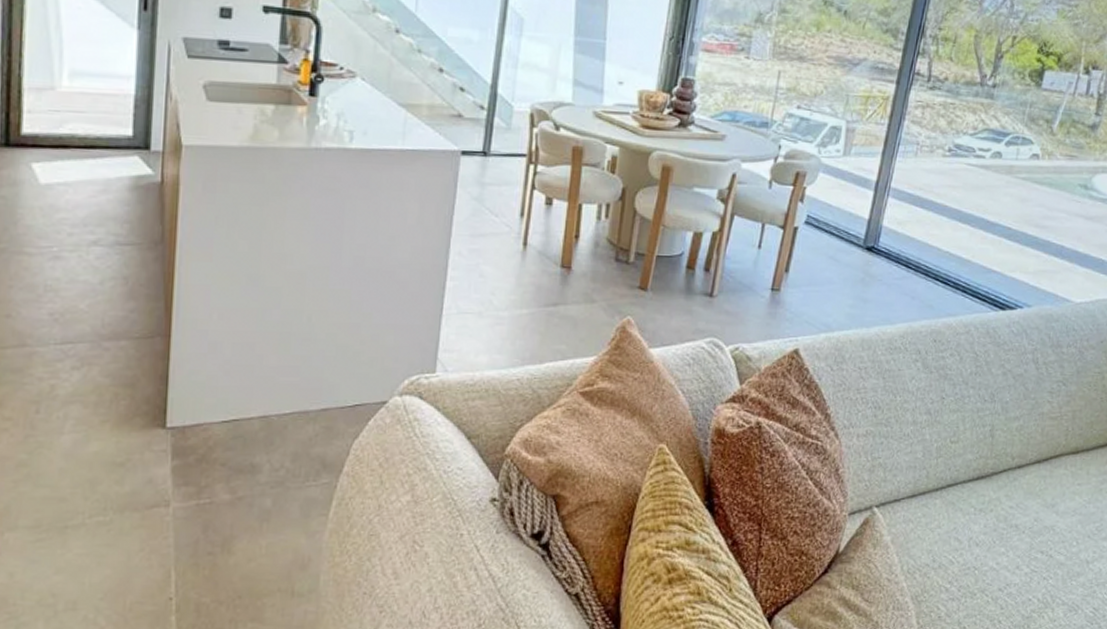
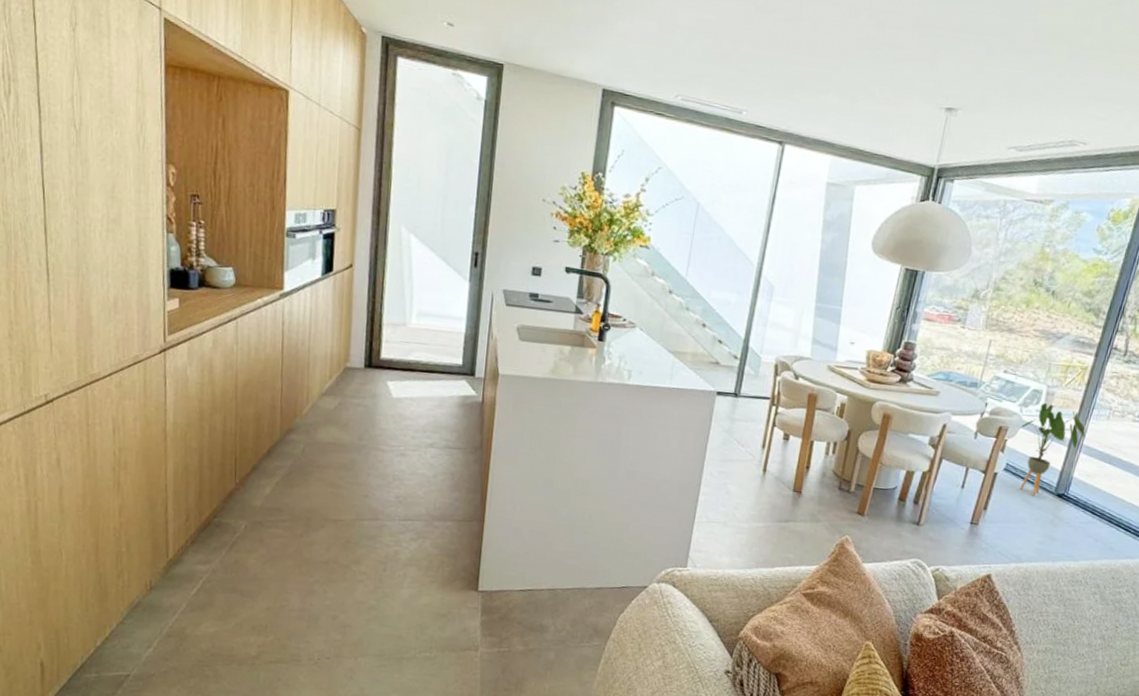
house plant: none [818,142,892,251] -> present [1019,403,1085,496]

